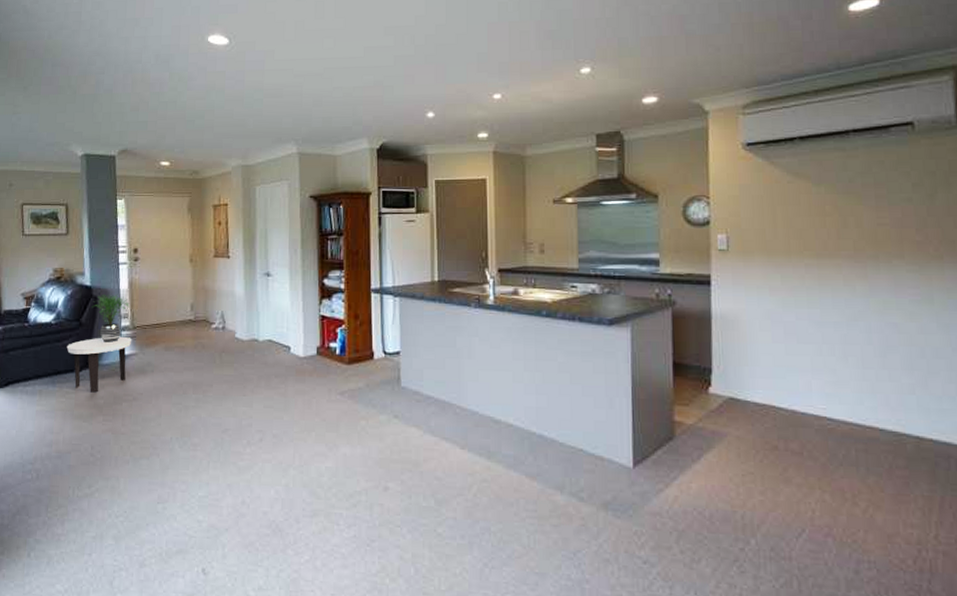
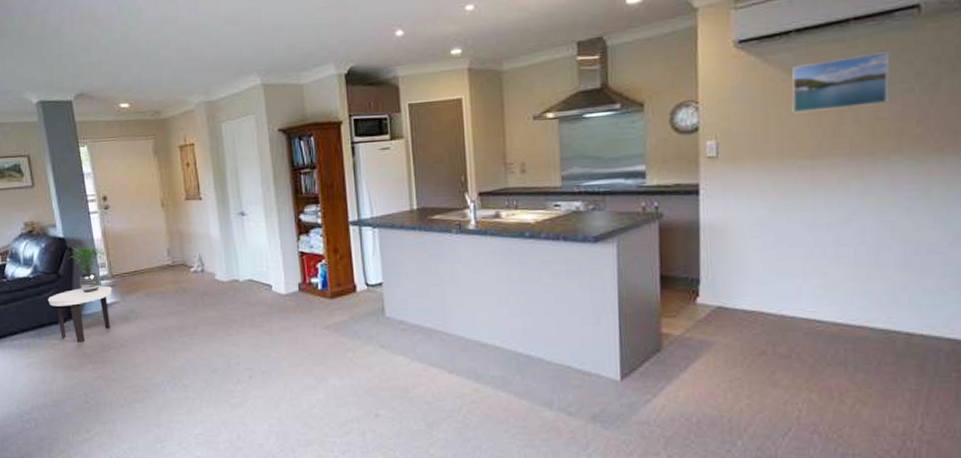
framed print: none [797,163,888,214] -> present [792,52,889,114]

